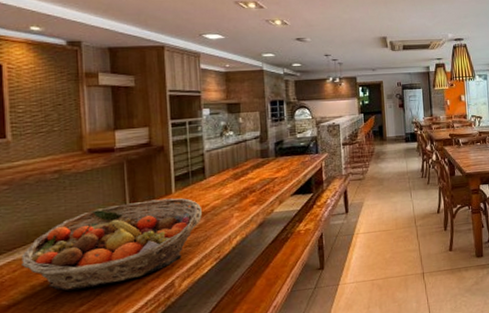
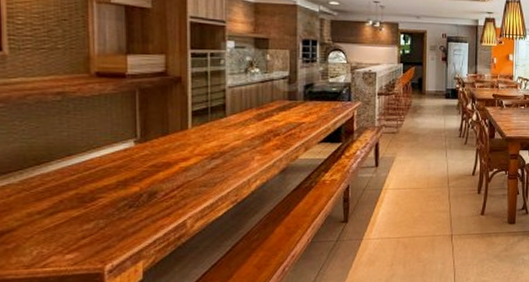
fruit basket: present [21,198,202,291] -> none [17,134,220,222]

